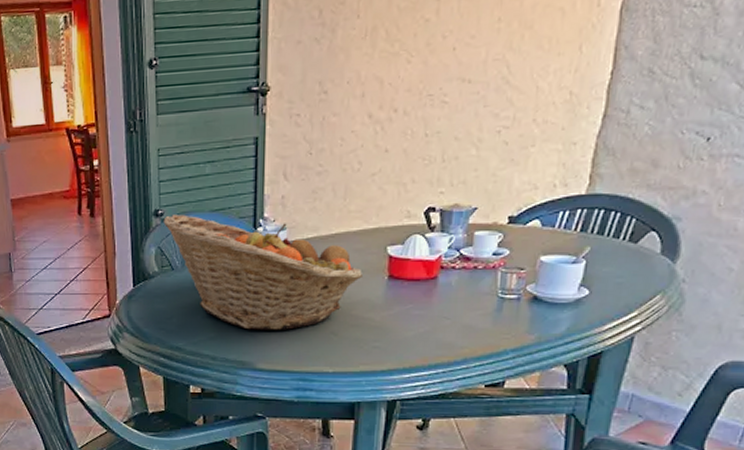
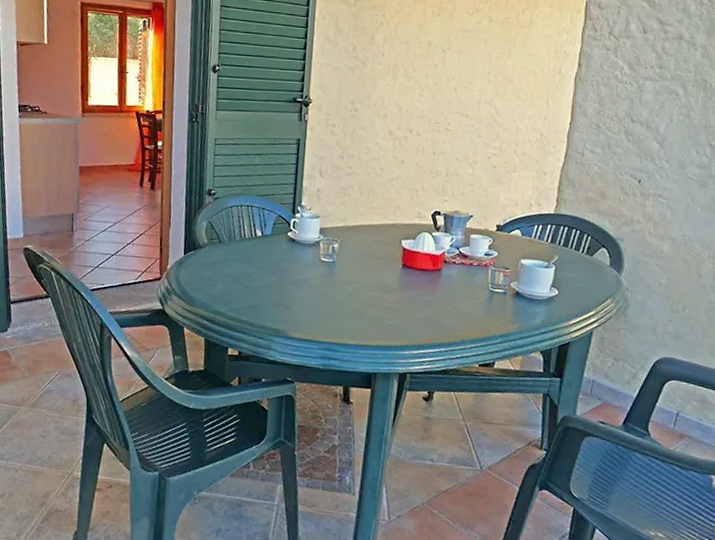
fruit basket: present [163,214,362,330] -> none [215,195,381,304]

